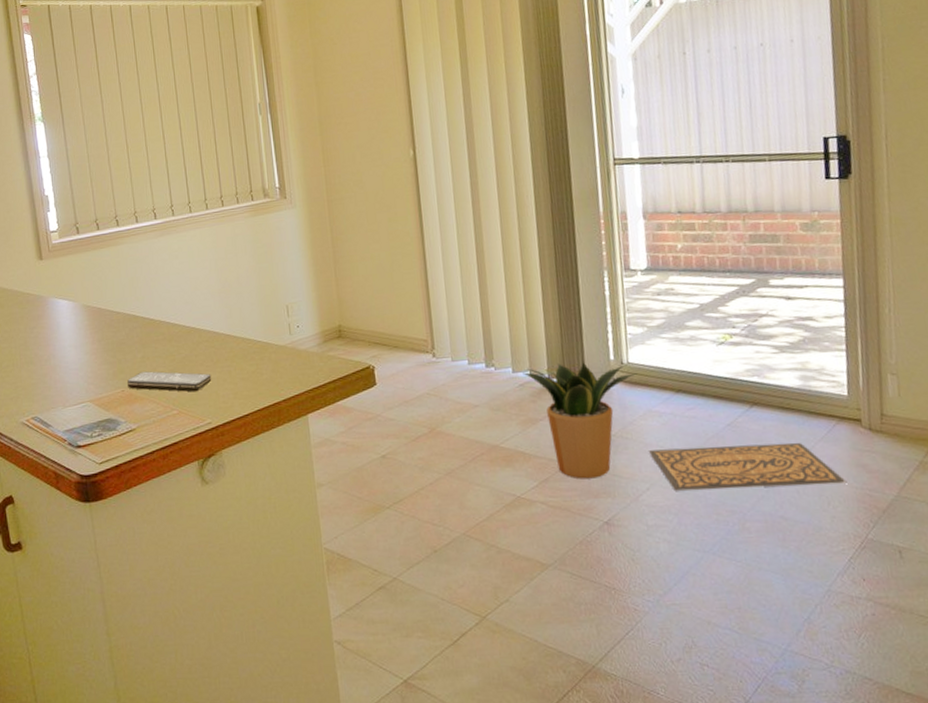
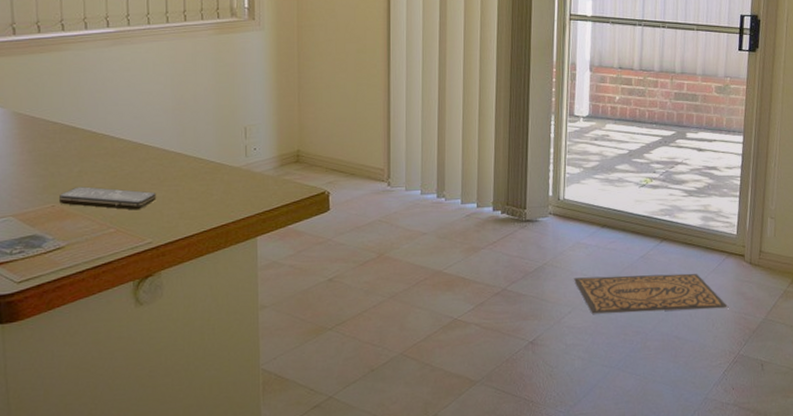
potted plant: present [521,361,637,479] -> none [469,195,571,303]

